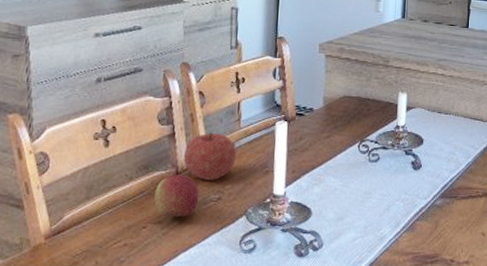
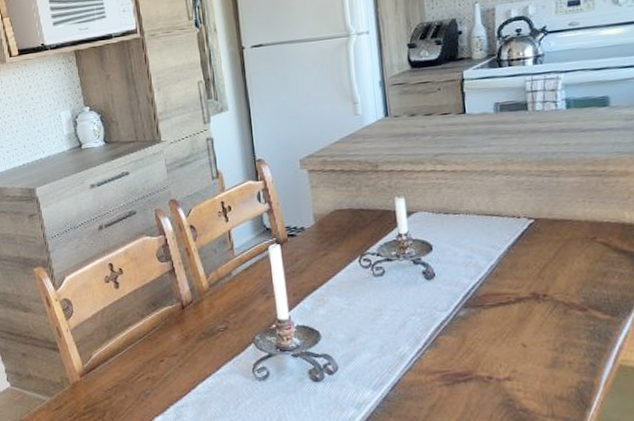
apple: present [154,174,199,218] -> none [166,307,207,350]
fruit: present [183,131,236,180] -> none [185,263,236,311]

